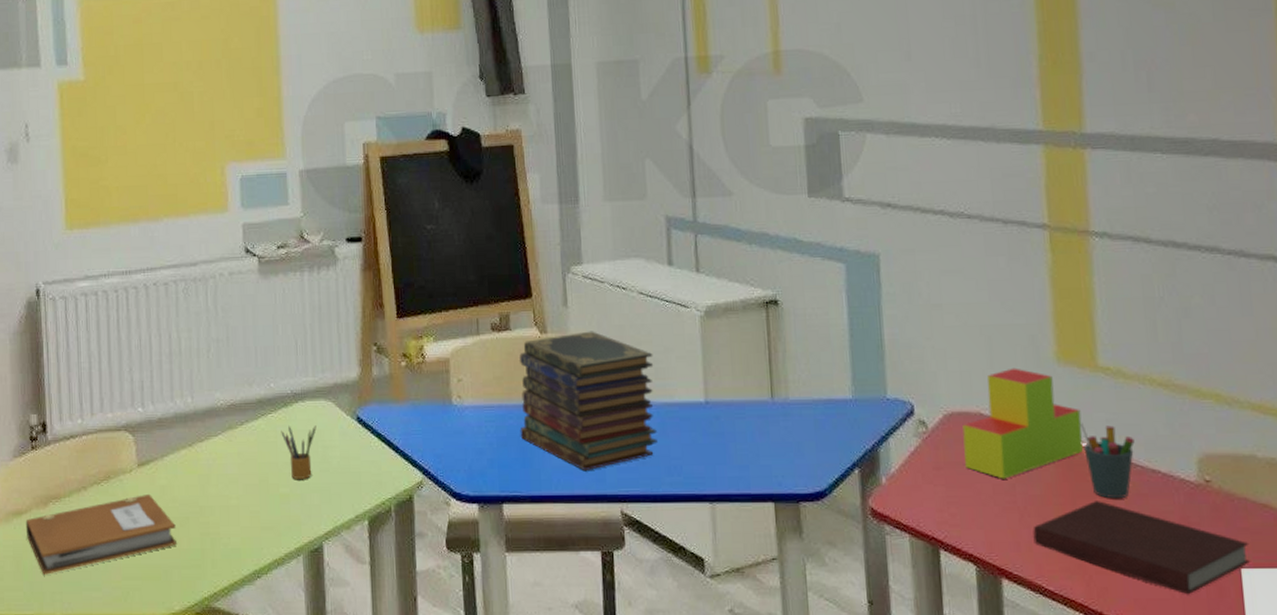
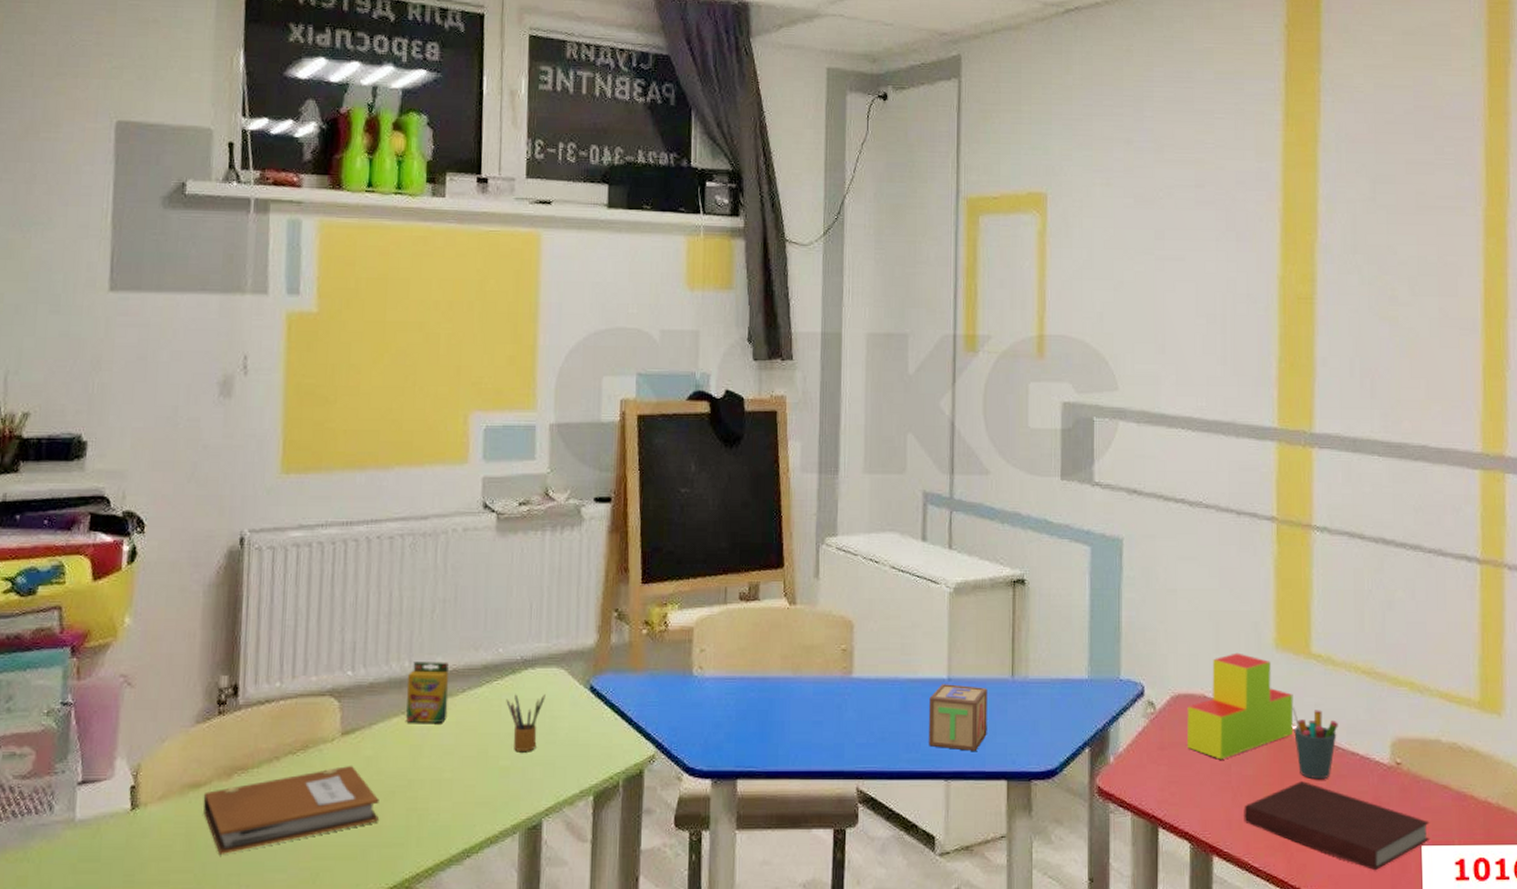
crayon box: none [190,397,230,454] -> present [406,662,449,723]
book stack: present [519,331,657,470] -> none [760,604,901,746]
alphabet block: none [688,407,750,473] -> present [929,684,987,751]

